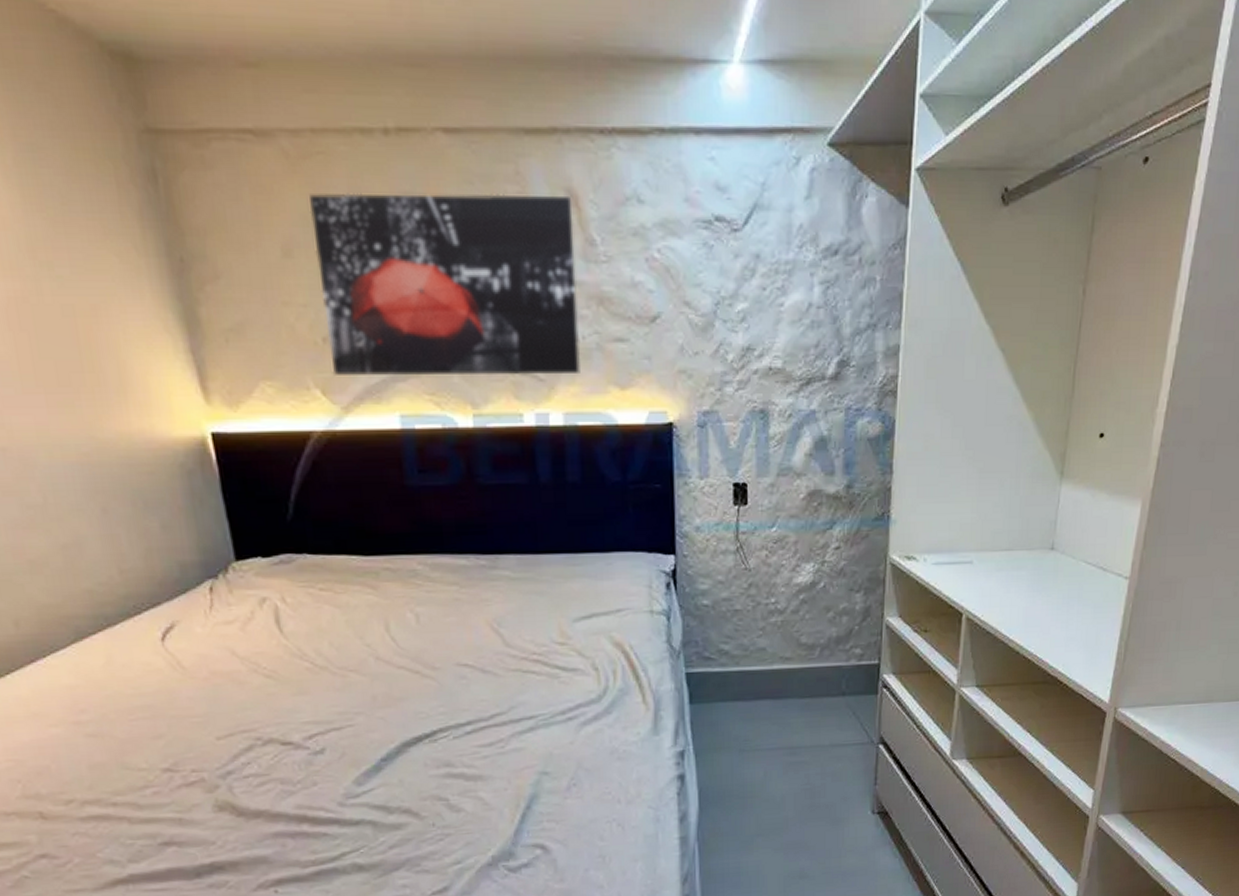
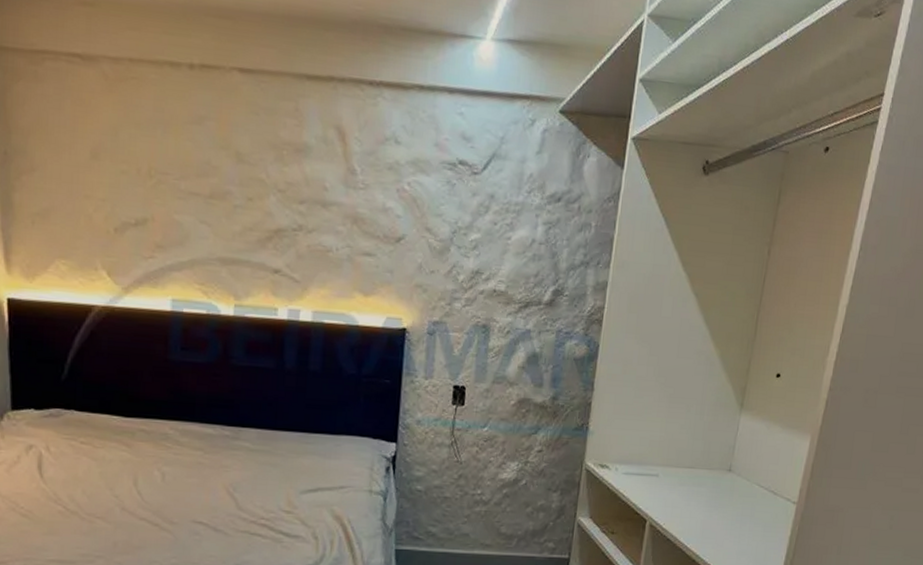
wall art: present [309,193,580,375] -> none [118,110,340,280]

